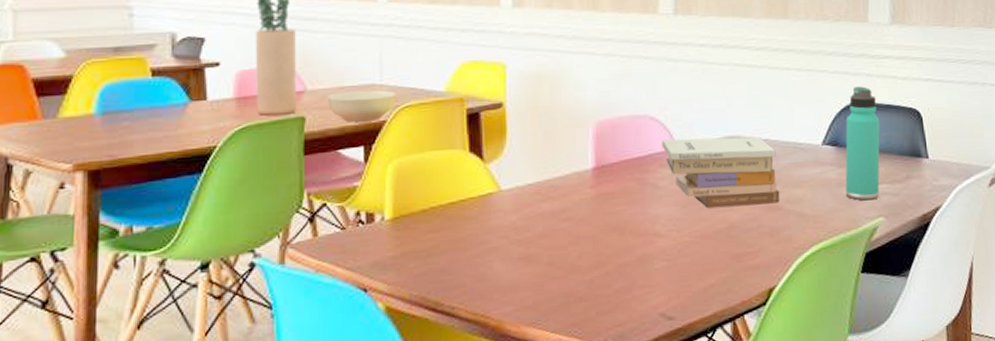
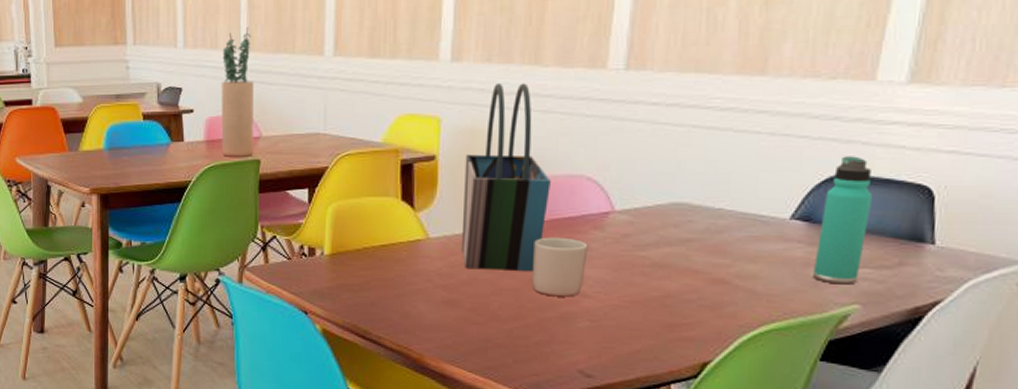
bowl: present [326,89,396,122] -> none [278,138,338,167]
tote bag: none [533,28,618,220] -> present [461,83,551,271]
mug: none [607,178,658,240] -> present [531,237,588,297]
books: present [661,137,779,207] -> none [596,201,730,277]

